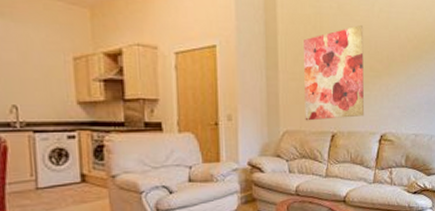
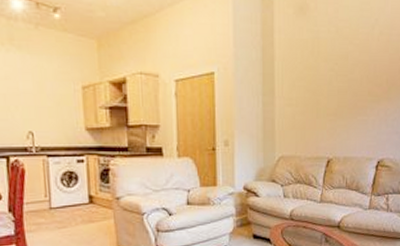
wall art: present [304,25,365,121] -> none [300,49,363,147]

